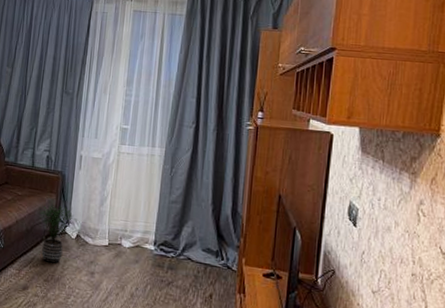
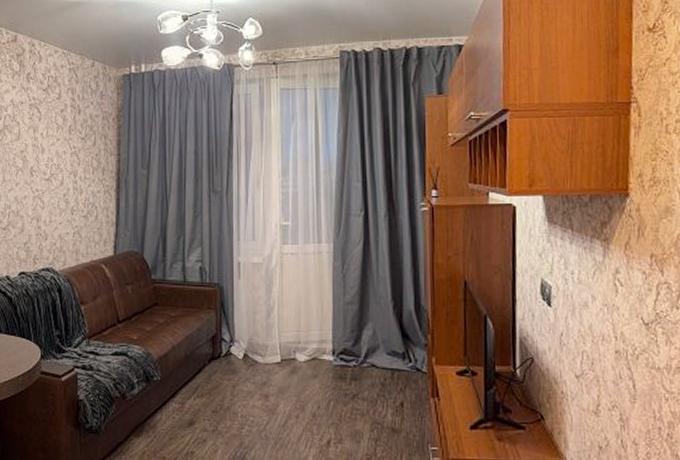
potted plant: present [38,205,77,264] -> none [196,323,242,390]

